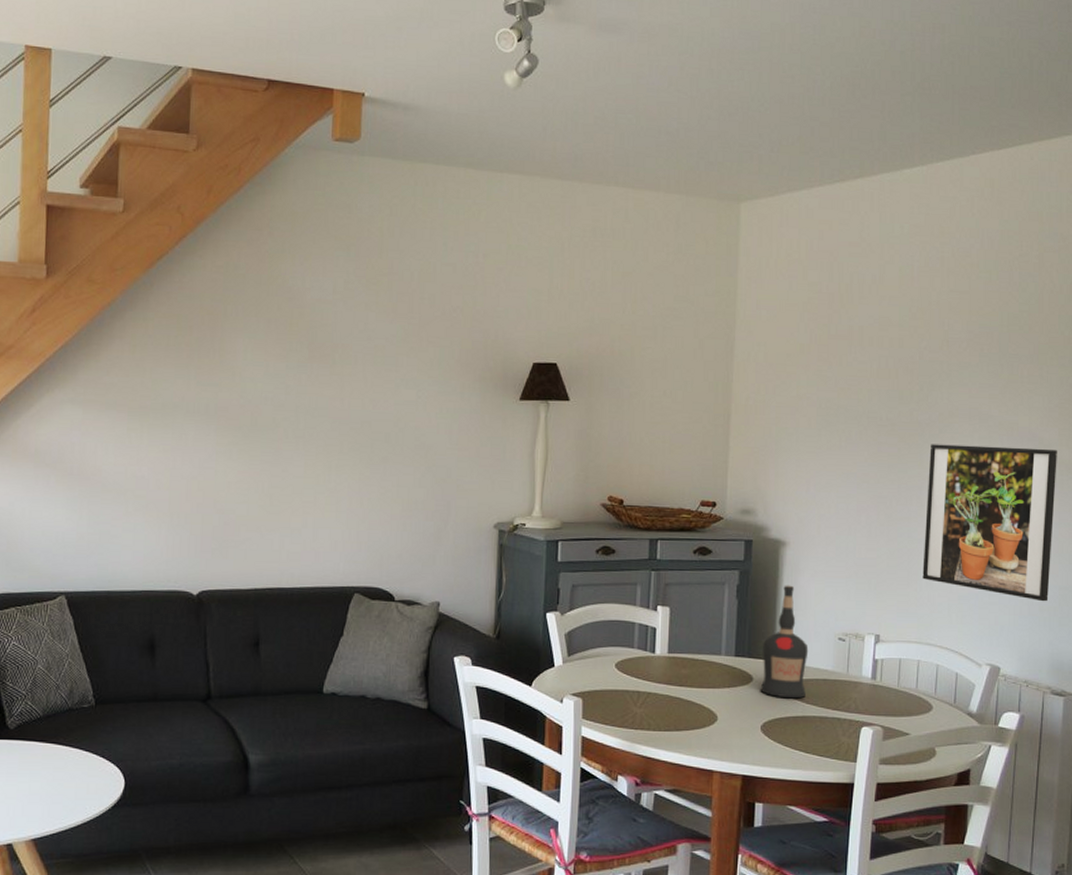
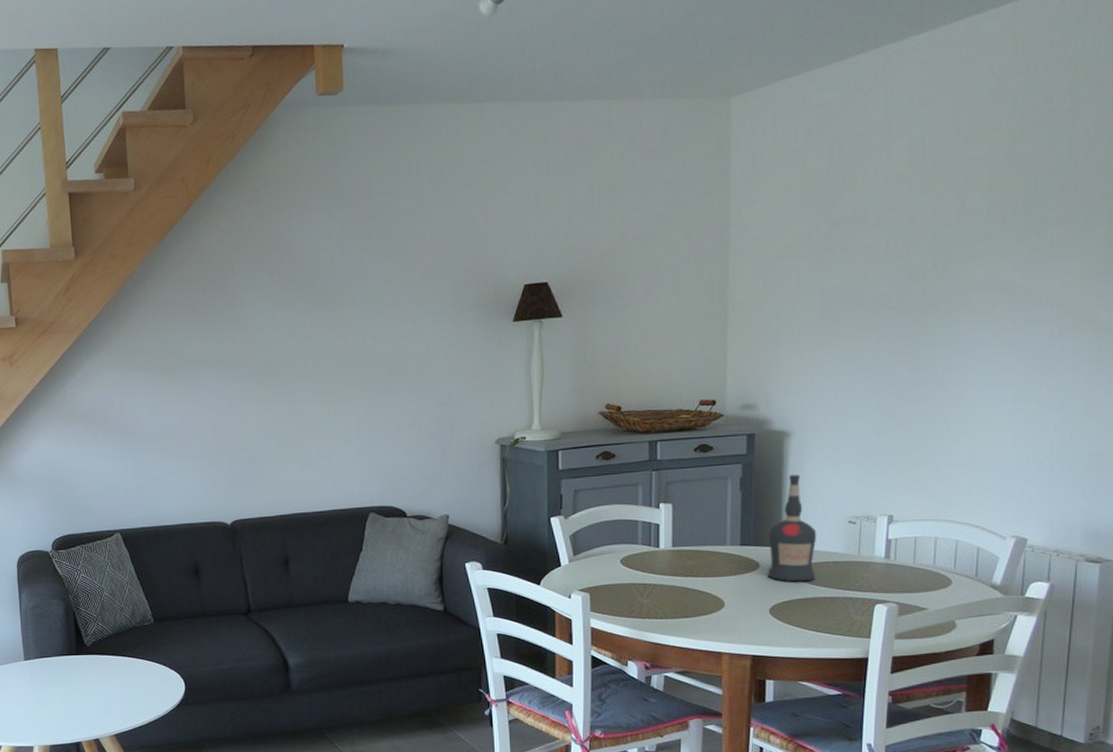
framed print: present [922,444,1057,602] -> none [939,312,1093,470]

